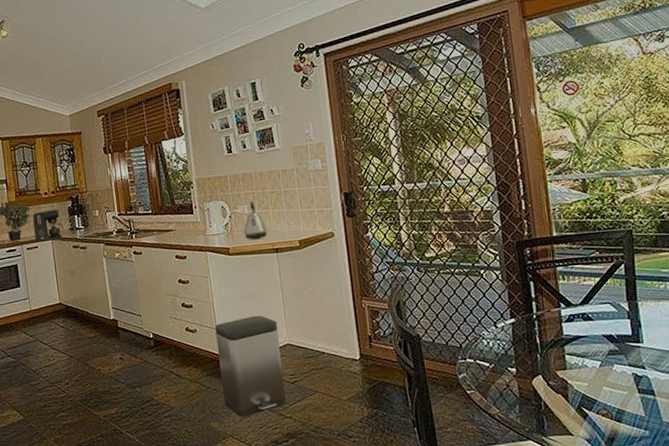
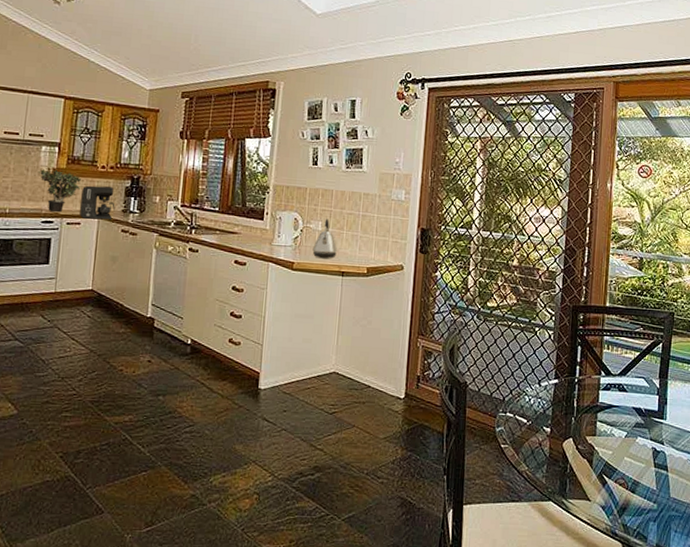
pedal bin: present [215,315,286,416] -> none [254,337,327,442]

